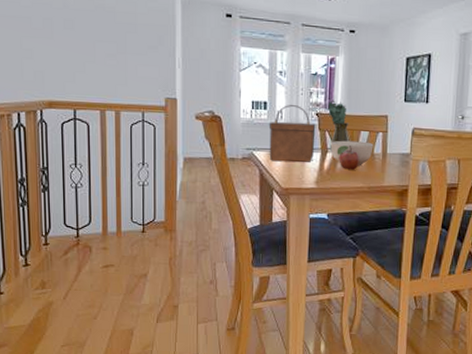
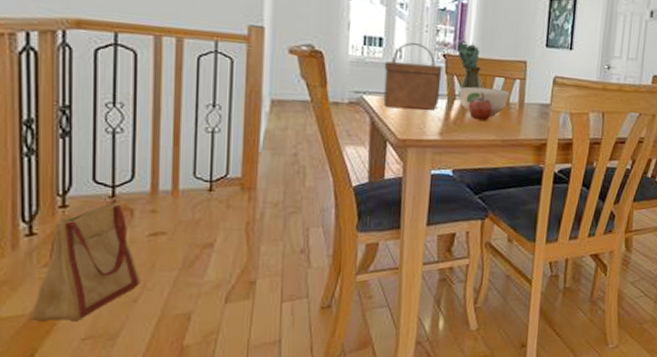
shopping bag: none [28,241,98,331] -> present [30,202,141,322]

